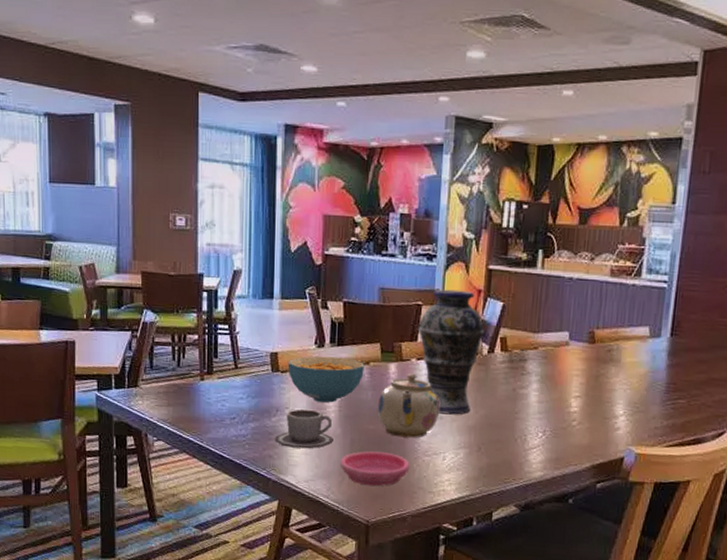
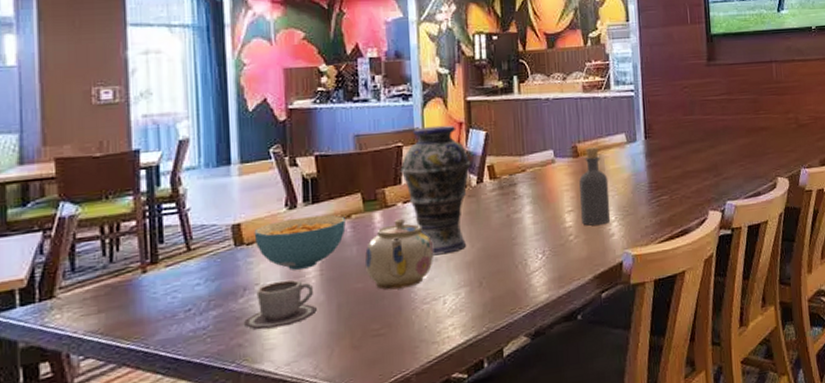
saucer: present [340,451,410,487] -> none [327,309,408,353]
bottle: none [587,334,623,416] -> present [579,146,611,226]

